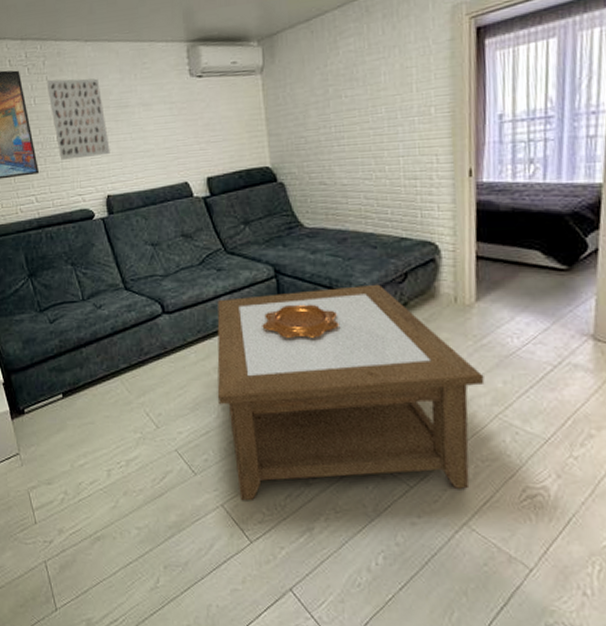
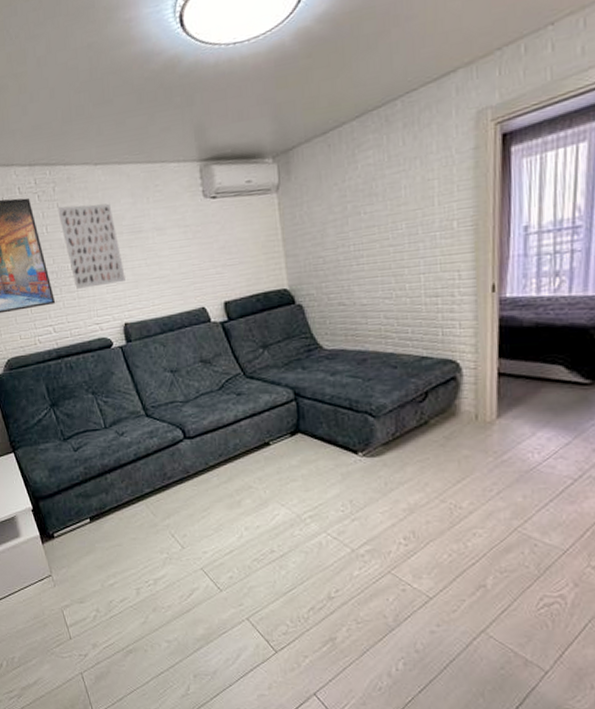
coffee table: present [217,284,485,501] -> none [238,404,504,615]
decorative bowl: present [262,304,340,338] -> none [283,425,361,459]

